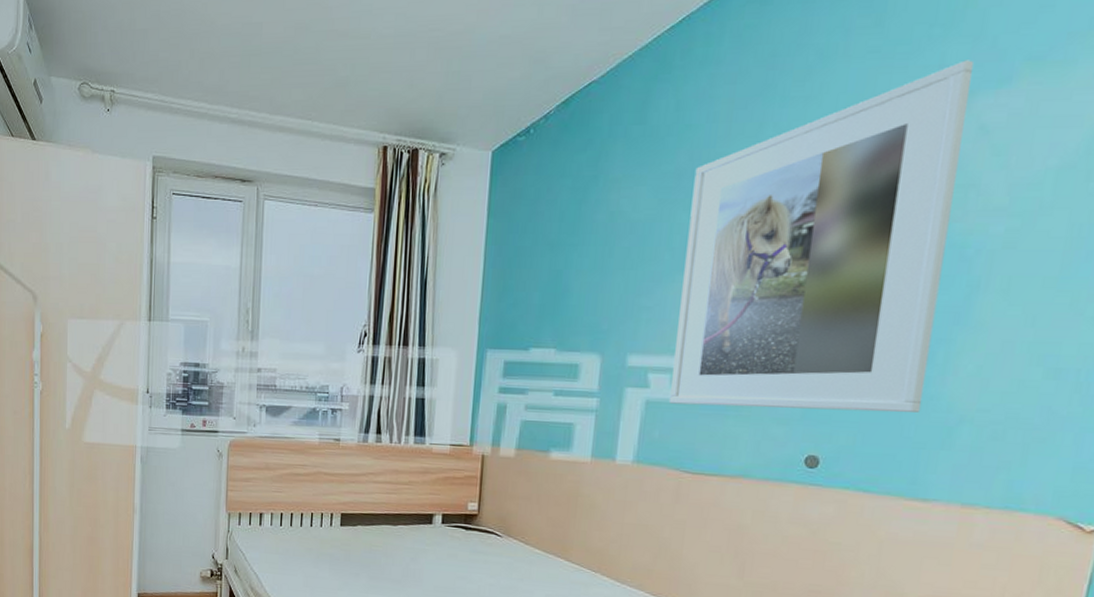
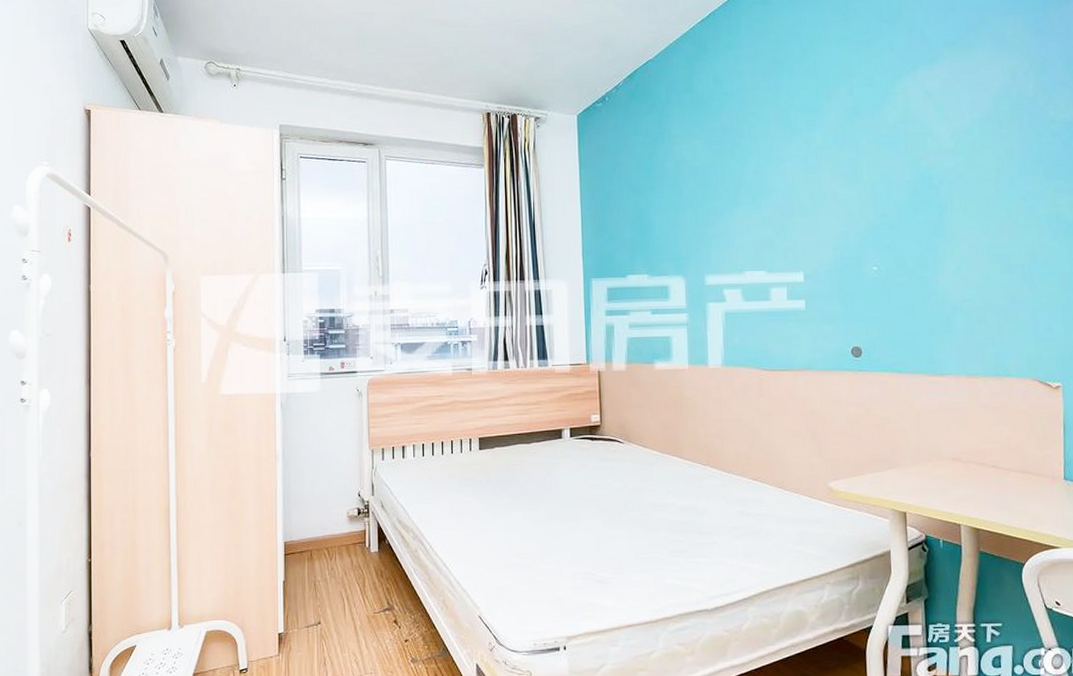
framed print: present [668,60,975,413] -> none [735,45,926,313]

